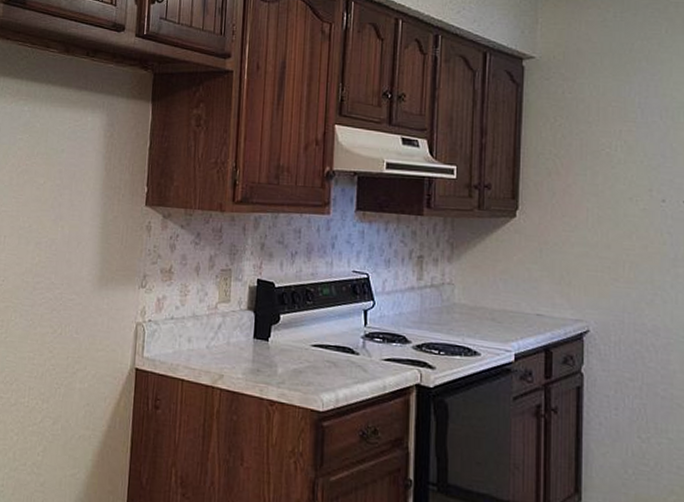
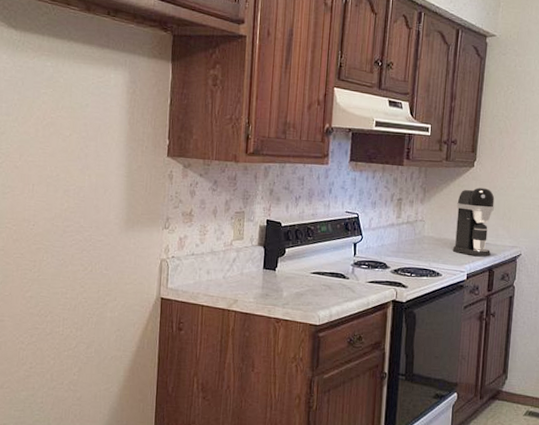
coffee maker: none [493,243,547,332] -> present [452,188,495,256]

